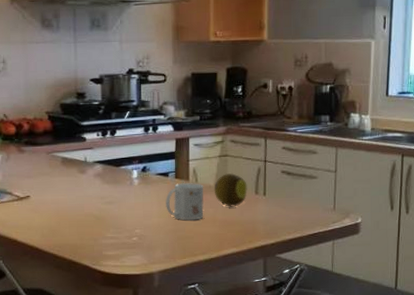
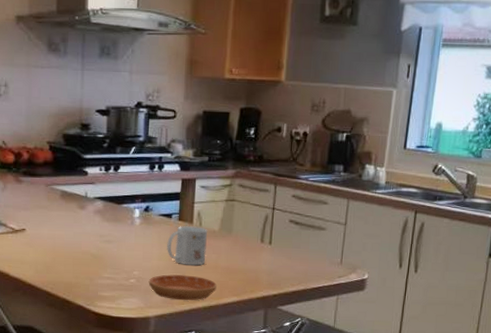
saucer: none [150,230,216,255] -> present [148,274,217,301]
fruit: present [214,172,247,207] -> none [218,218,253,254]

